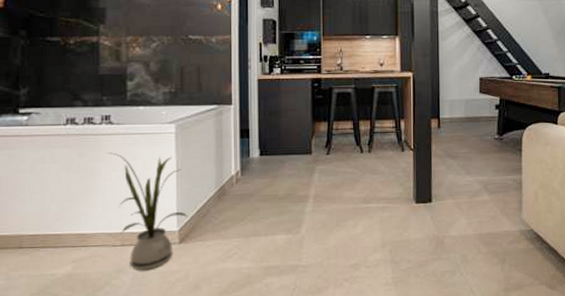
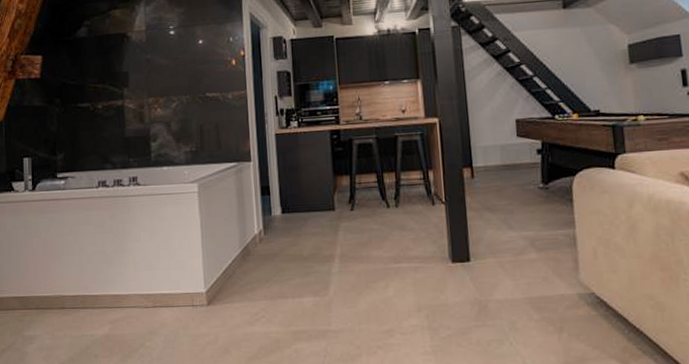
house plant: present [105,152,188,271] -> none [134,213,214,333]

